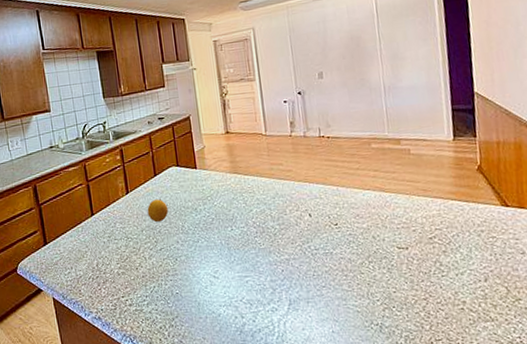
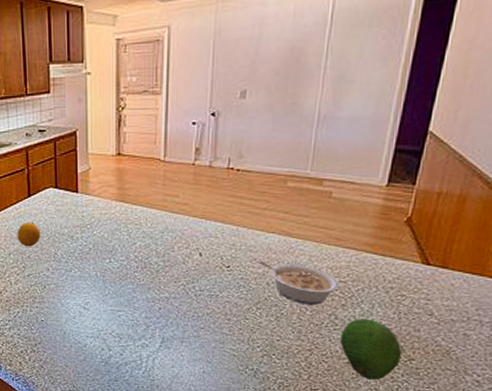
legume: none [362,215,437,254] -> present [259,260,340,305]
fruit: none [449,262,509,324] -> present [340,318,402,380]

